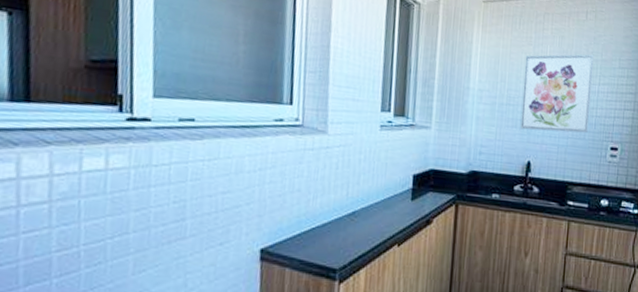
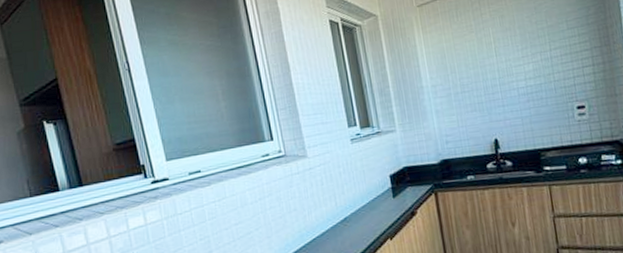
wall art: present [520,54,594,134] -> none [469,23,549,112]

